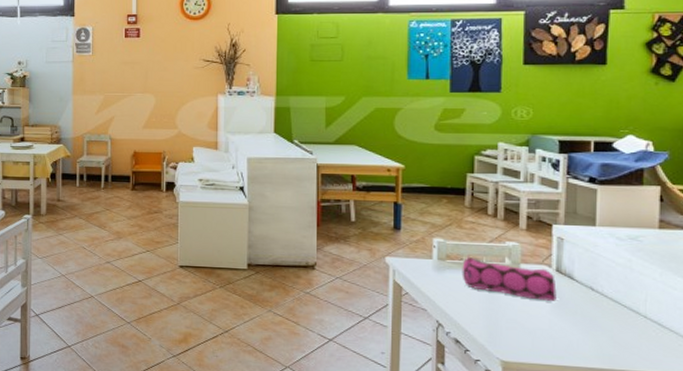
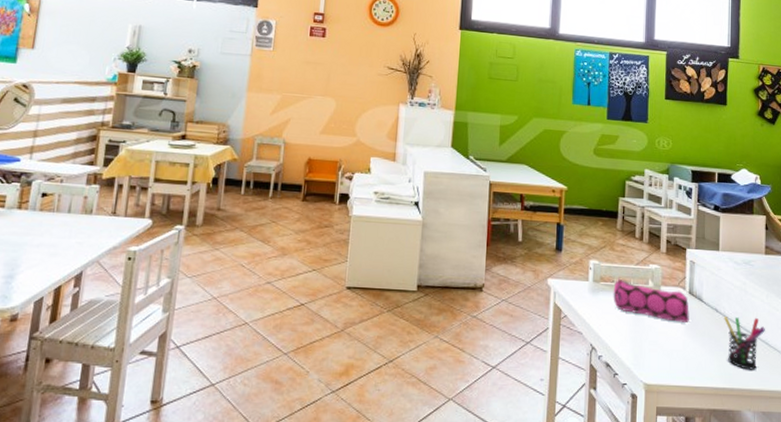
pen holder: none [602,295,658,352] -> present [724,317,765,370]

